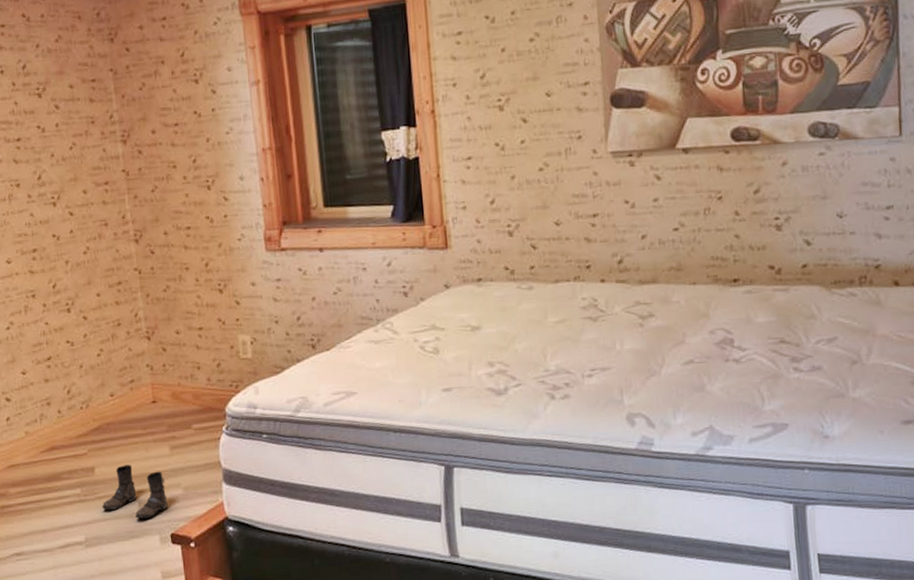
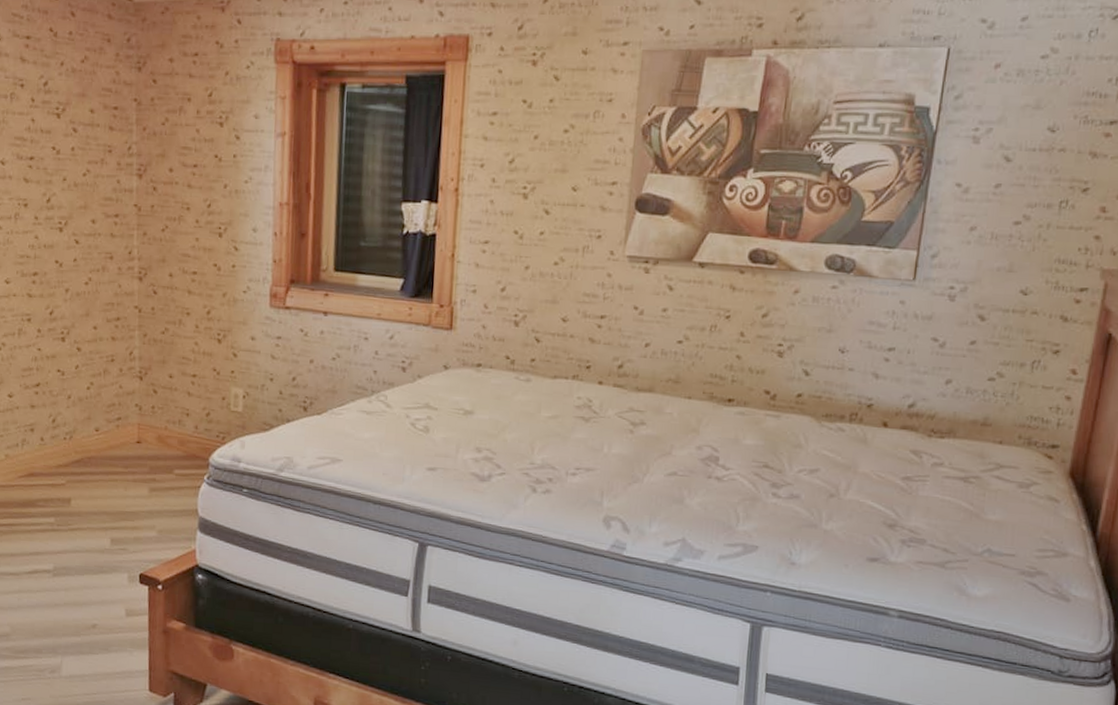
boots: present [102,465,168,519] -> none [74,500,141,556]

